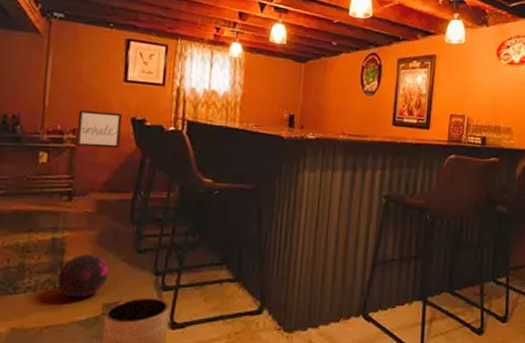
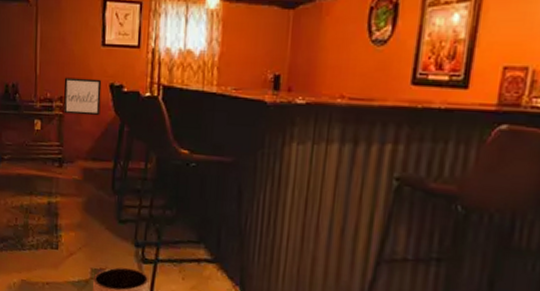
ball: present [57,254,109,298] -> none [53,219,95,261]

